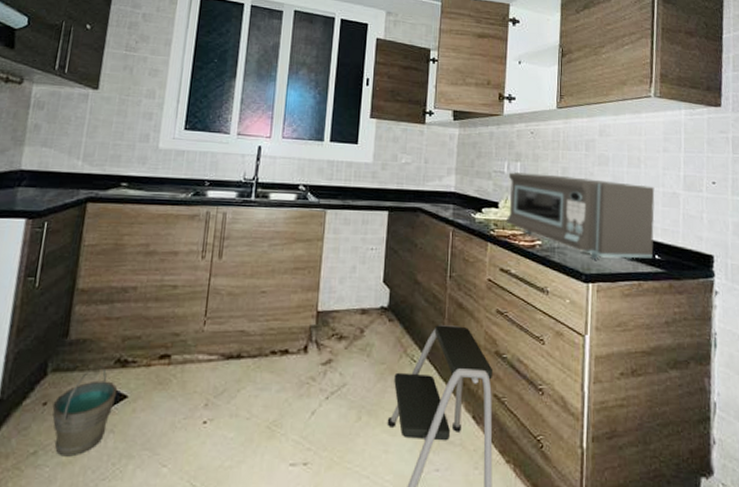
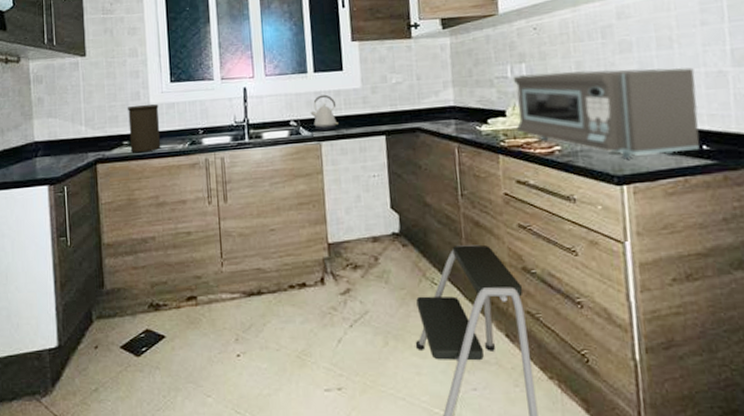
bucket: present [52,365,118,457] -> none [103,310,156,392]
canister: none [127,147,168,196] -> present [128,104,161,152]
kettle: none [320,164,347,200] -> present [310,94,338,132]

